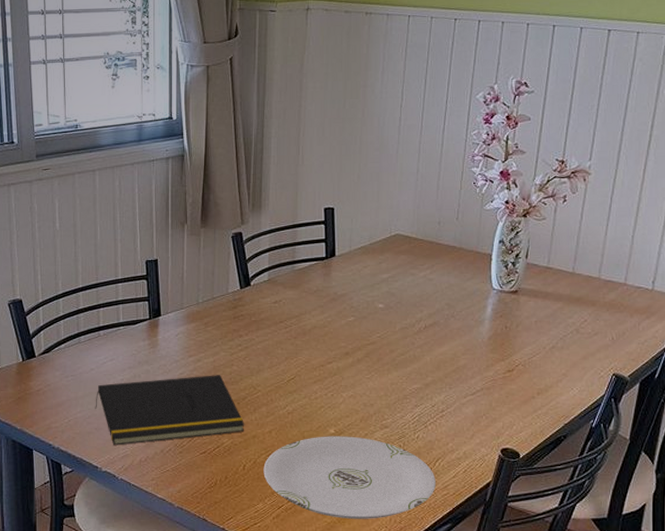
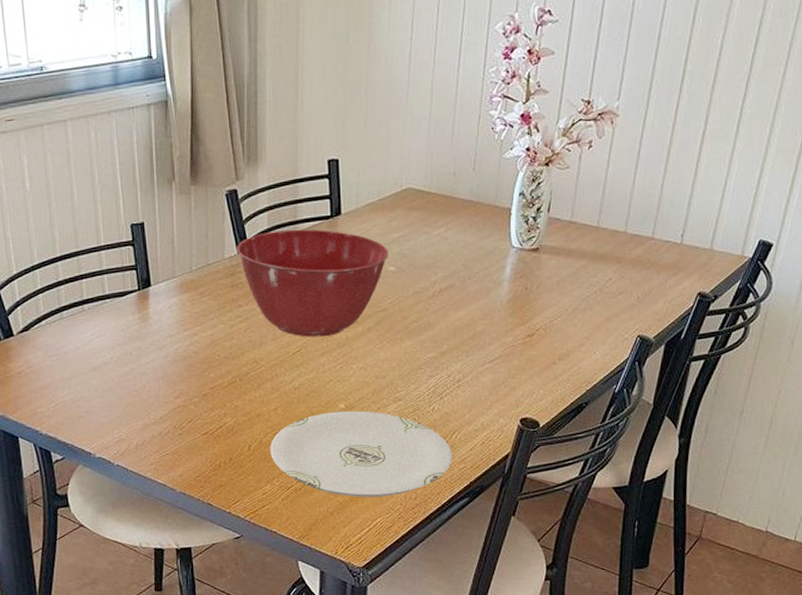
notepad: present [95,375,245,446] -> none [84,349,249,429]
mixing bowl: none [240,268,378,366] -> present [237,229,389,337]

